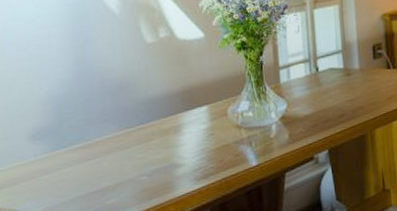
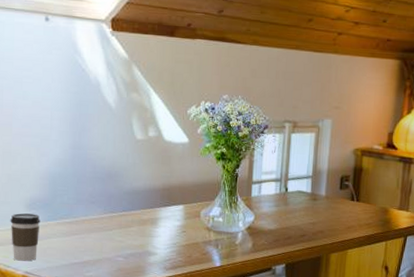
coffee cup: none [12,145,48,202] -> present [10,213,41,261]

